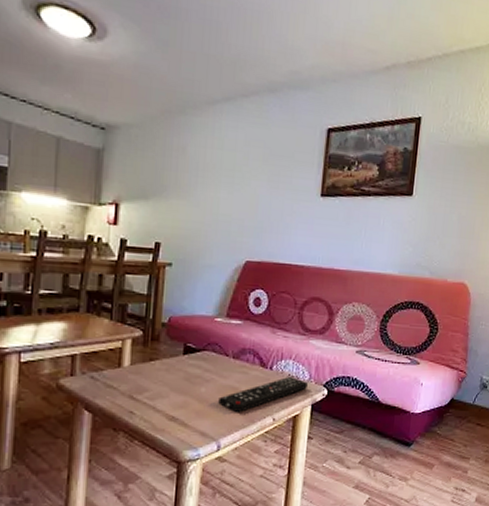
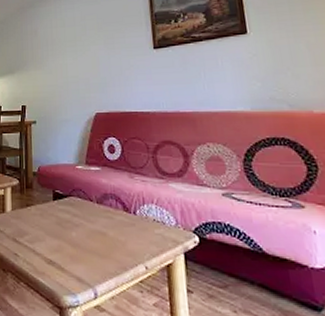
remote control: present [218,376,308,413] -> none [89,221,176,260]

